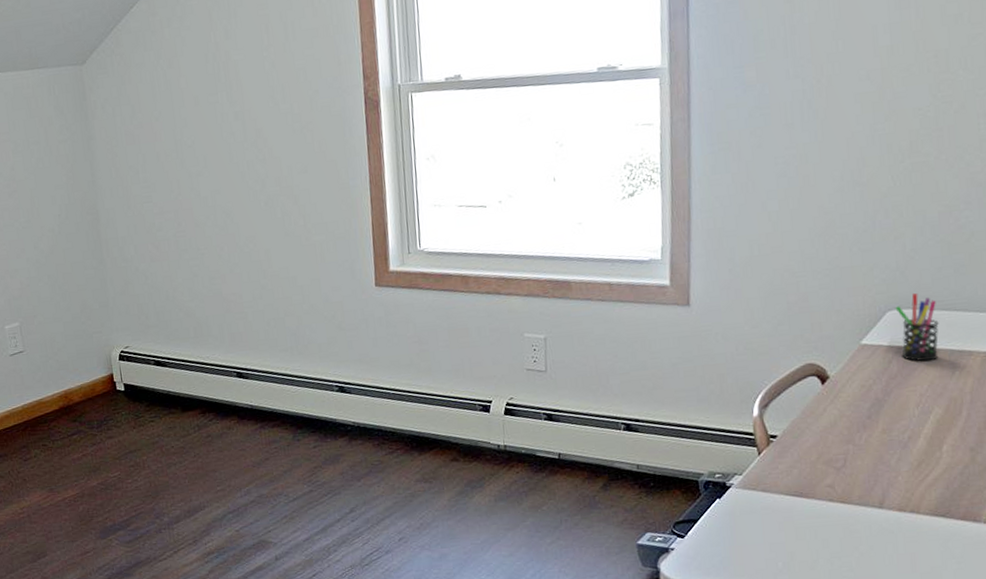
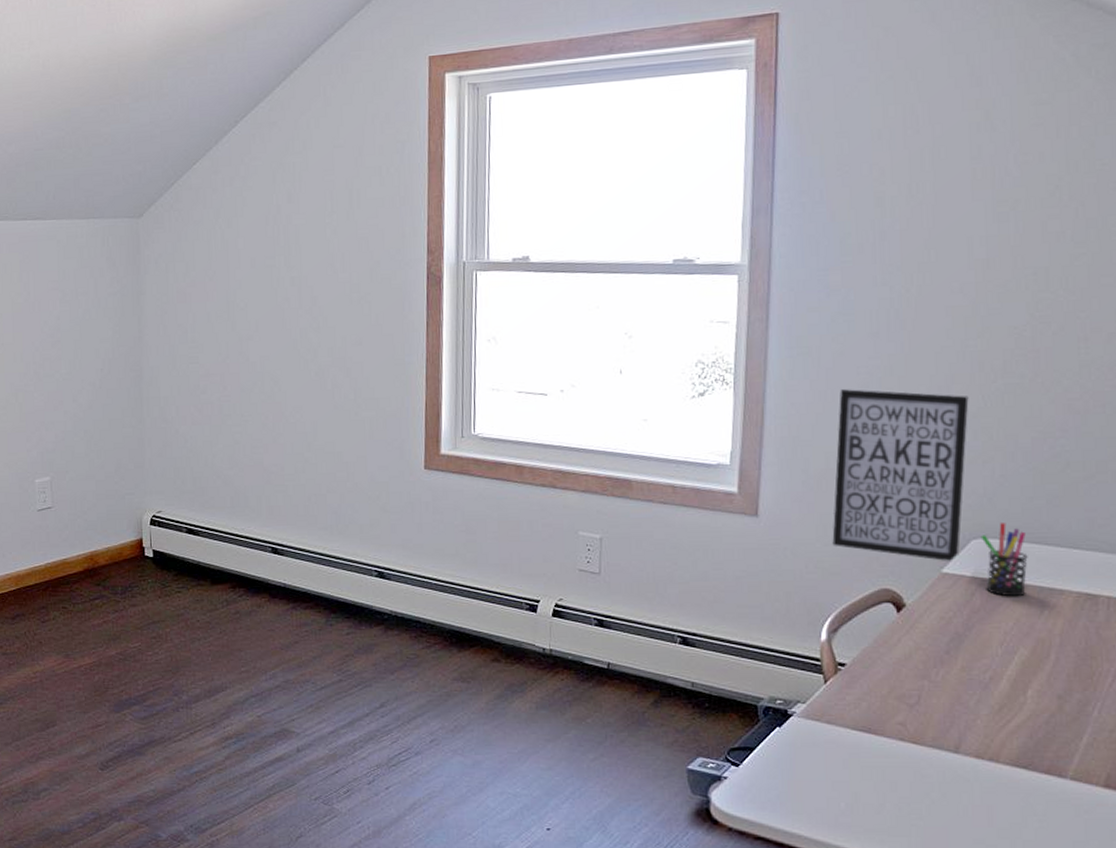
wall art: none [759,177,880,334] -> present [832,389,969,561]

